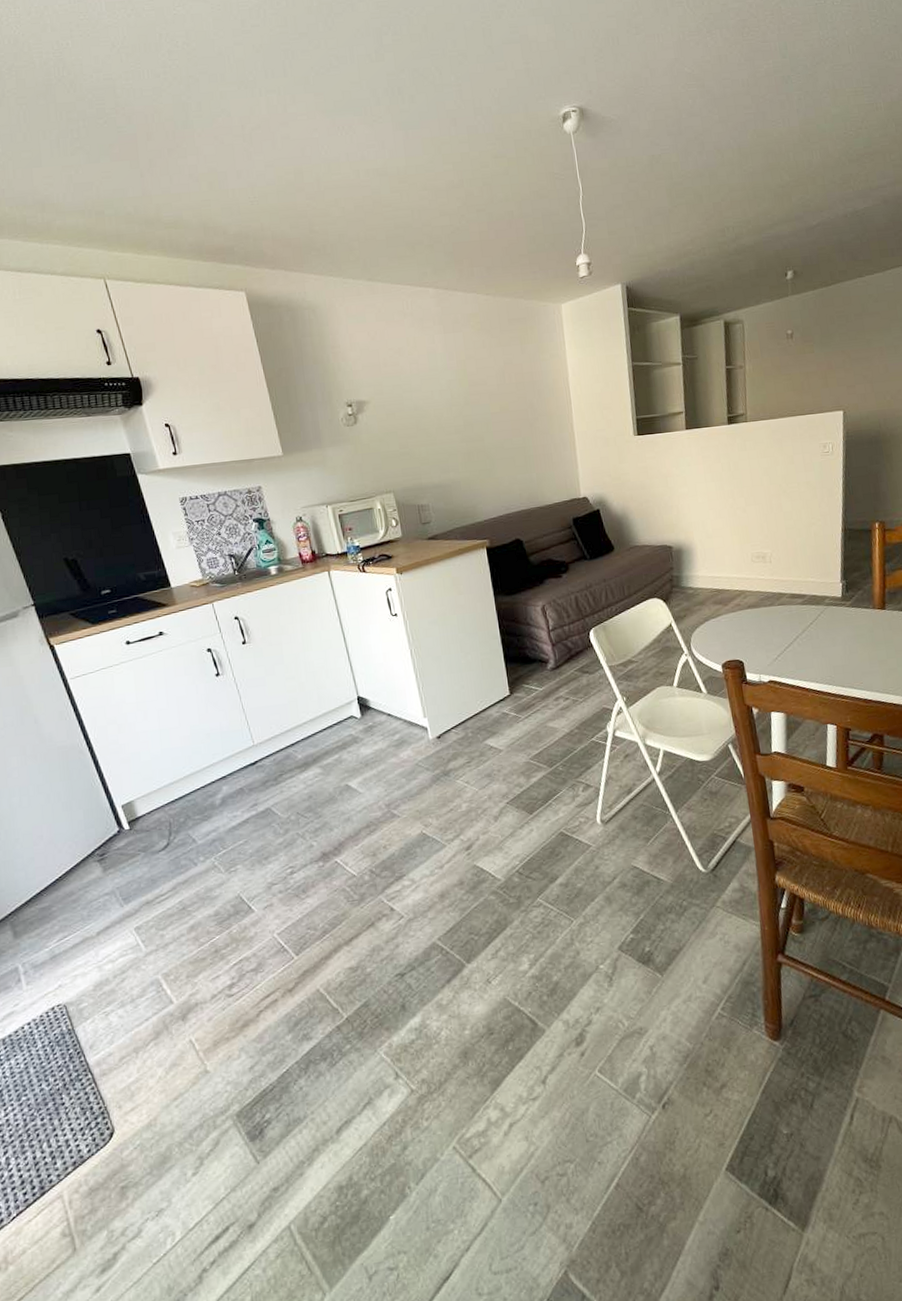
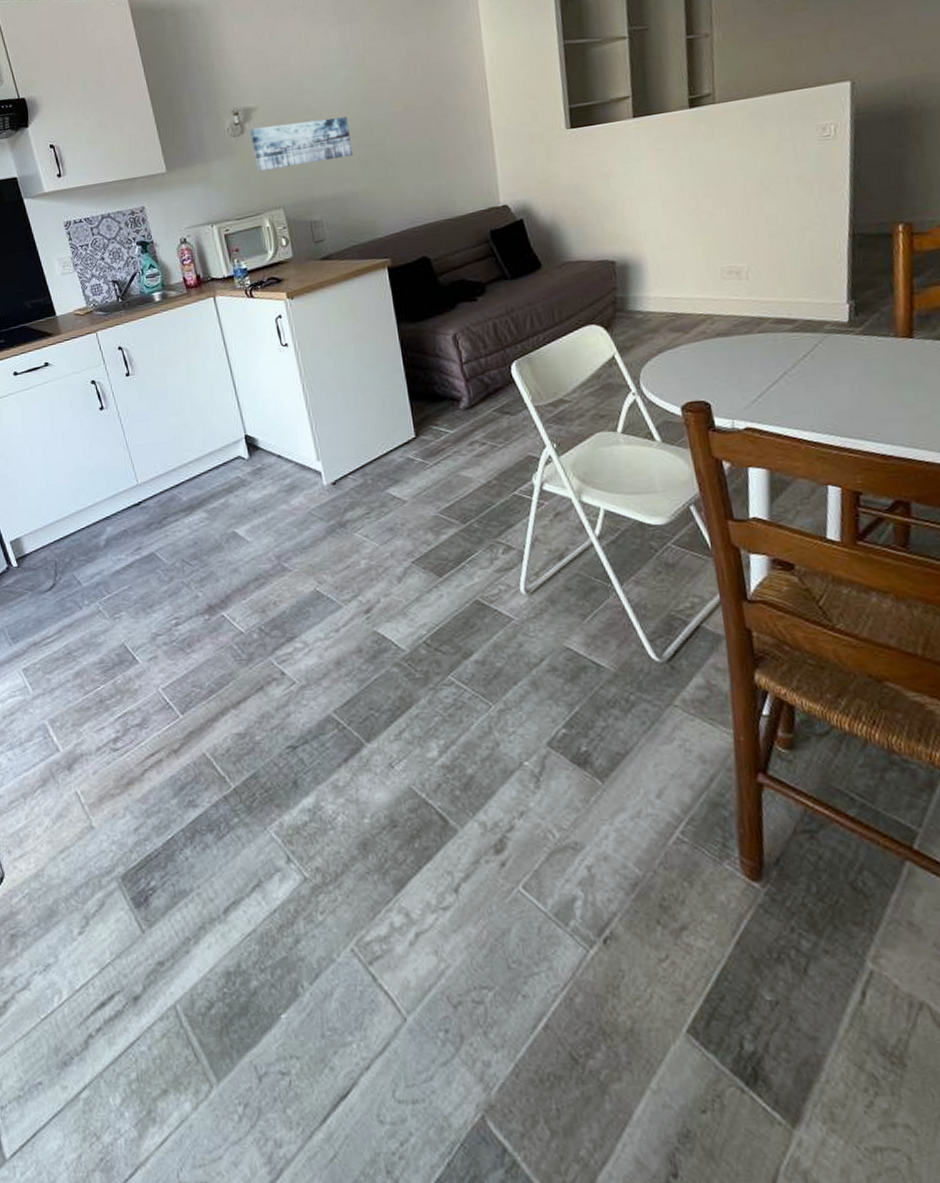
wall art: none [362,414,457,459] -> present [250,117,354,171]

